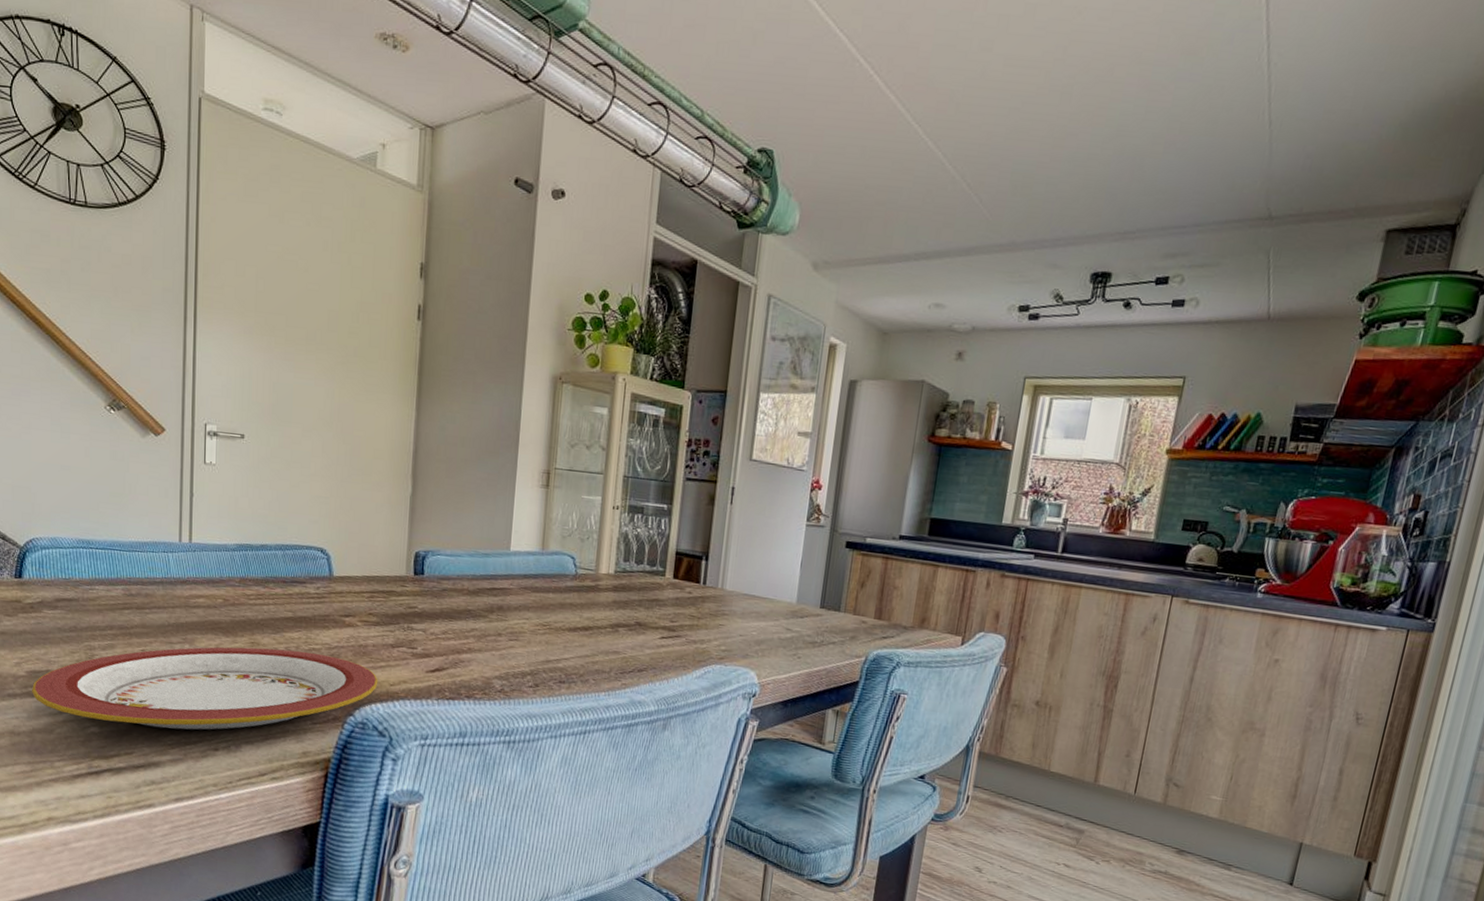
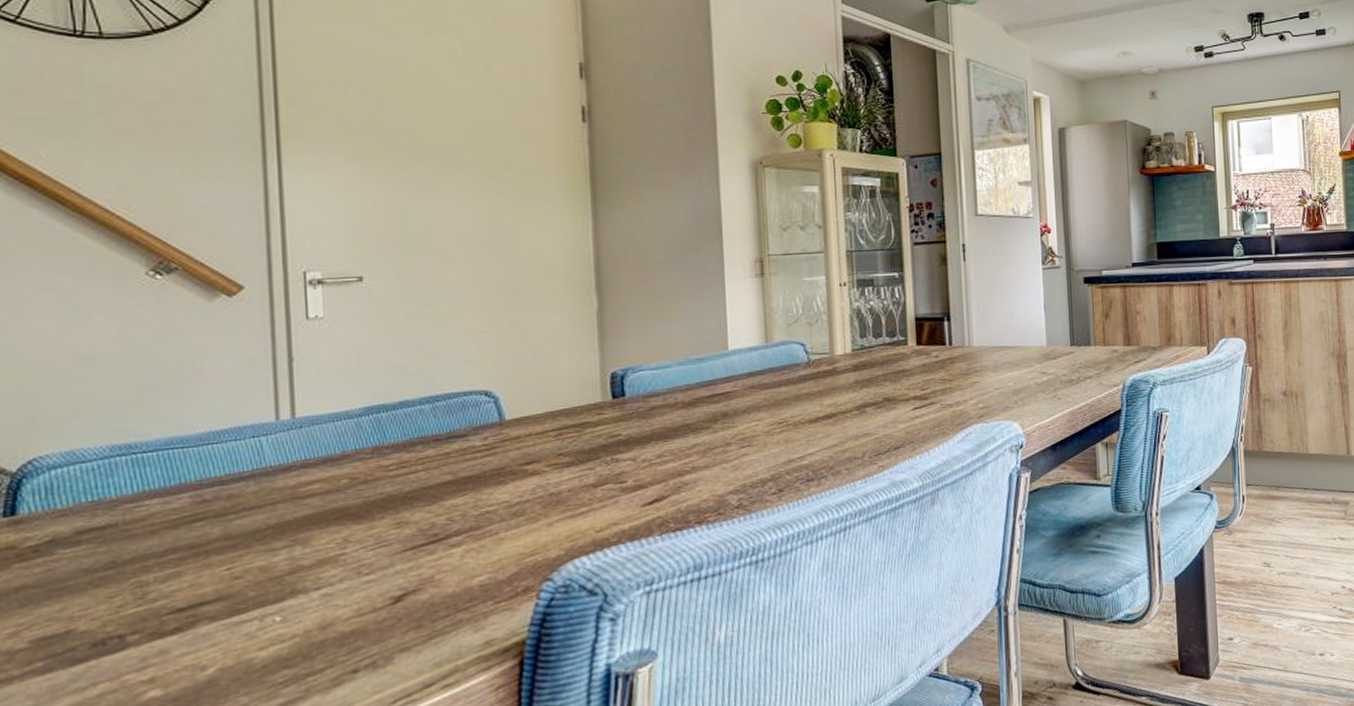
plate: present [32,646,378,730] -> none [41,514,581,684]

